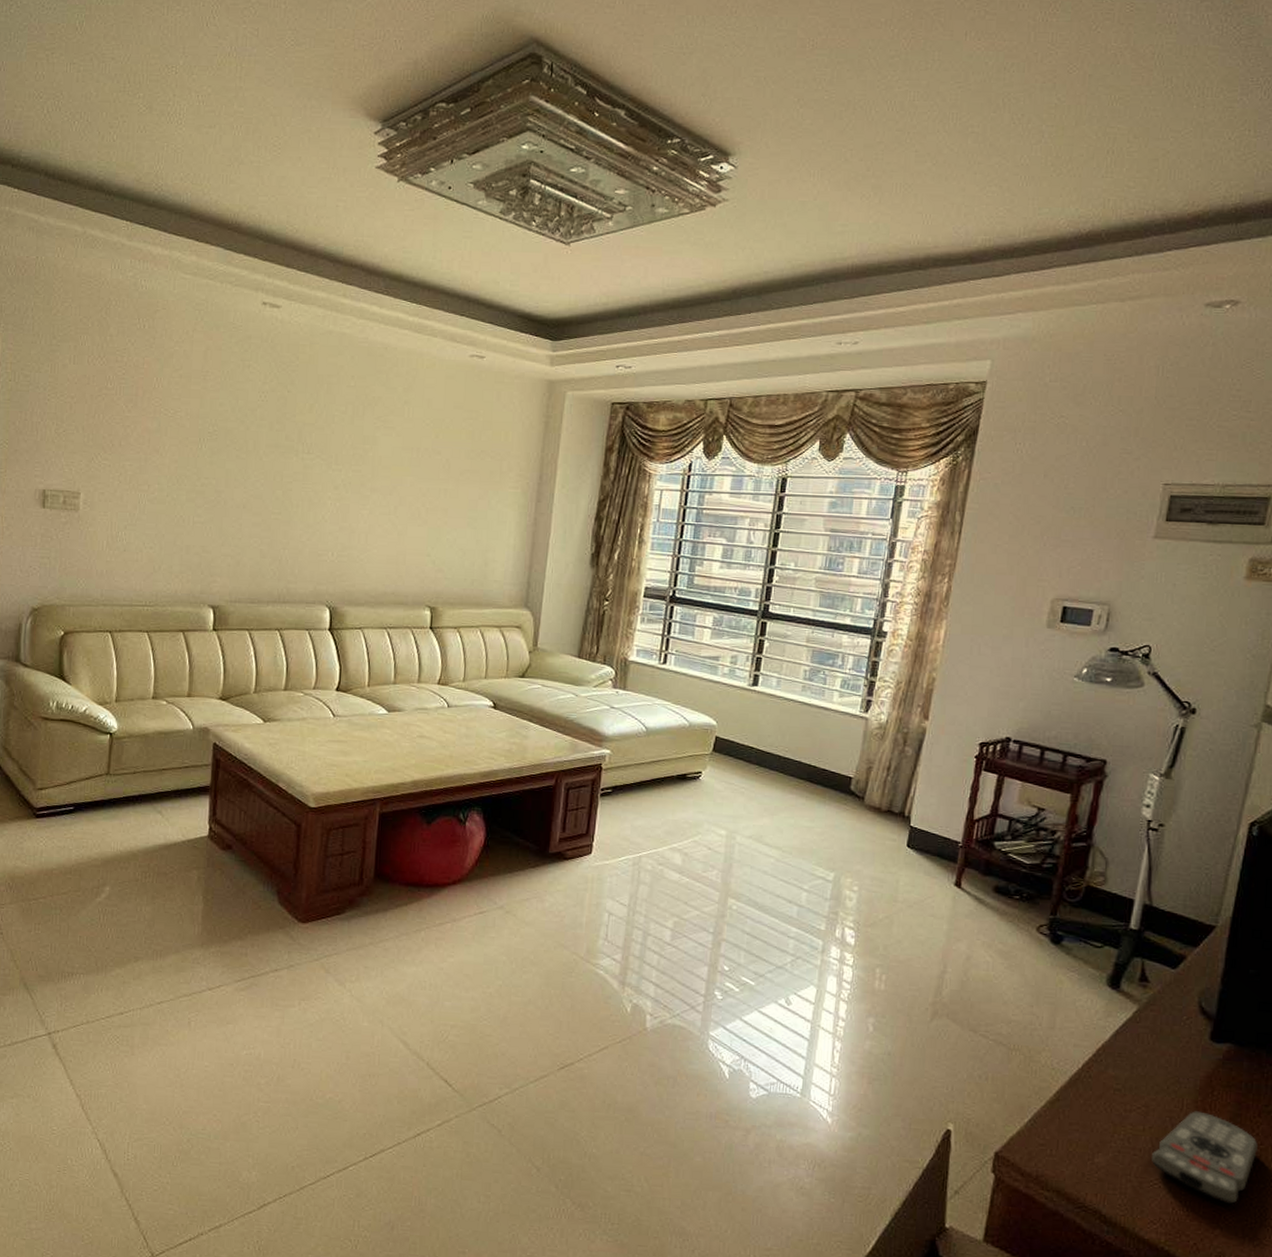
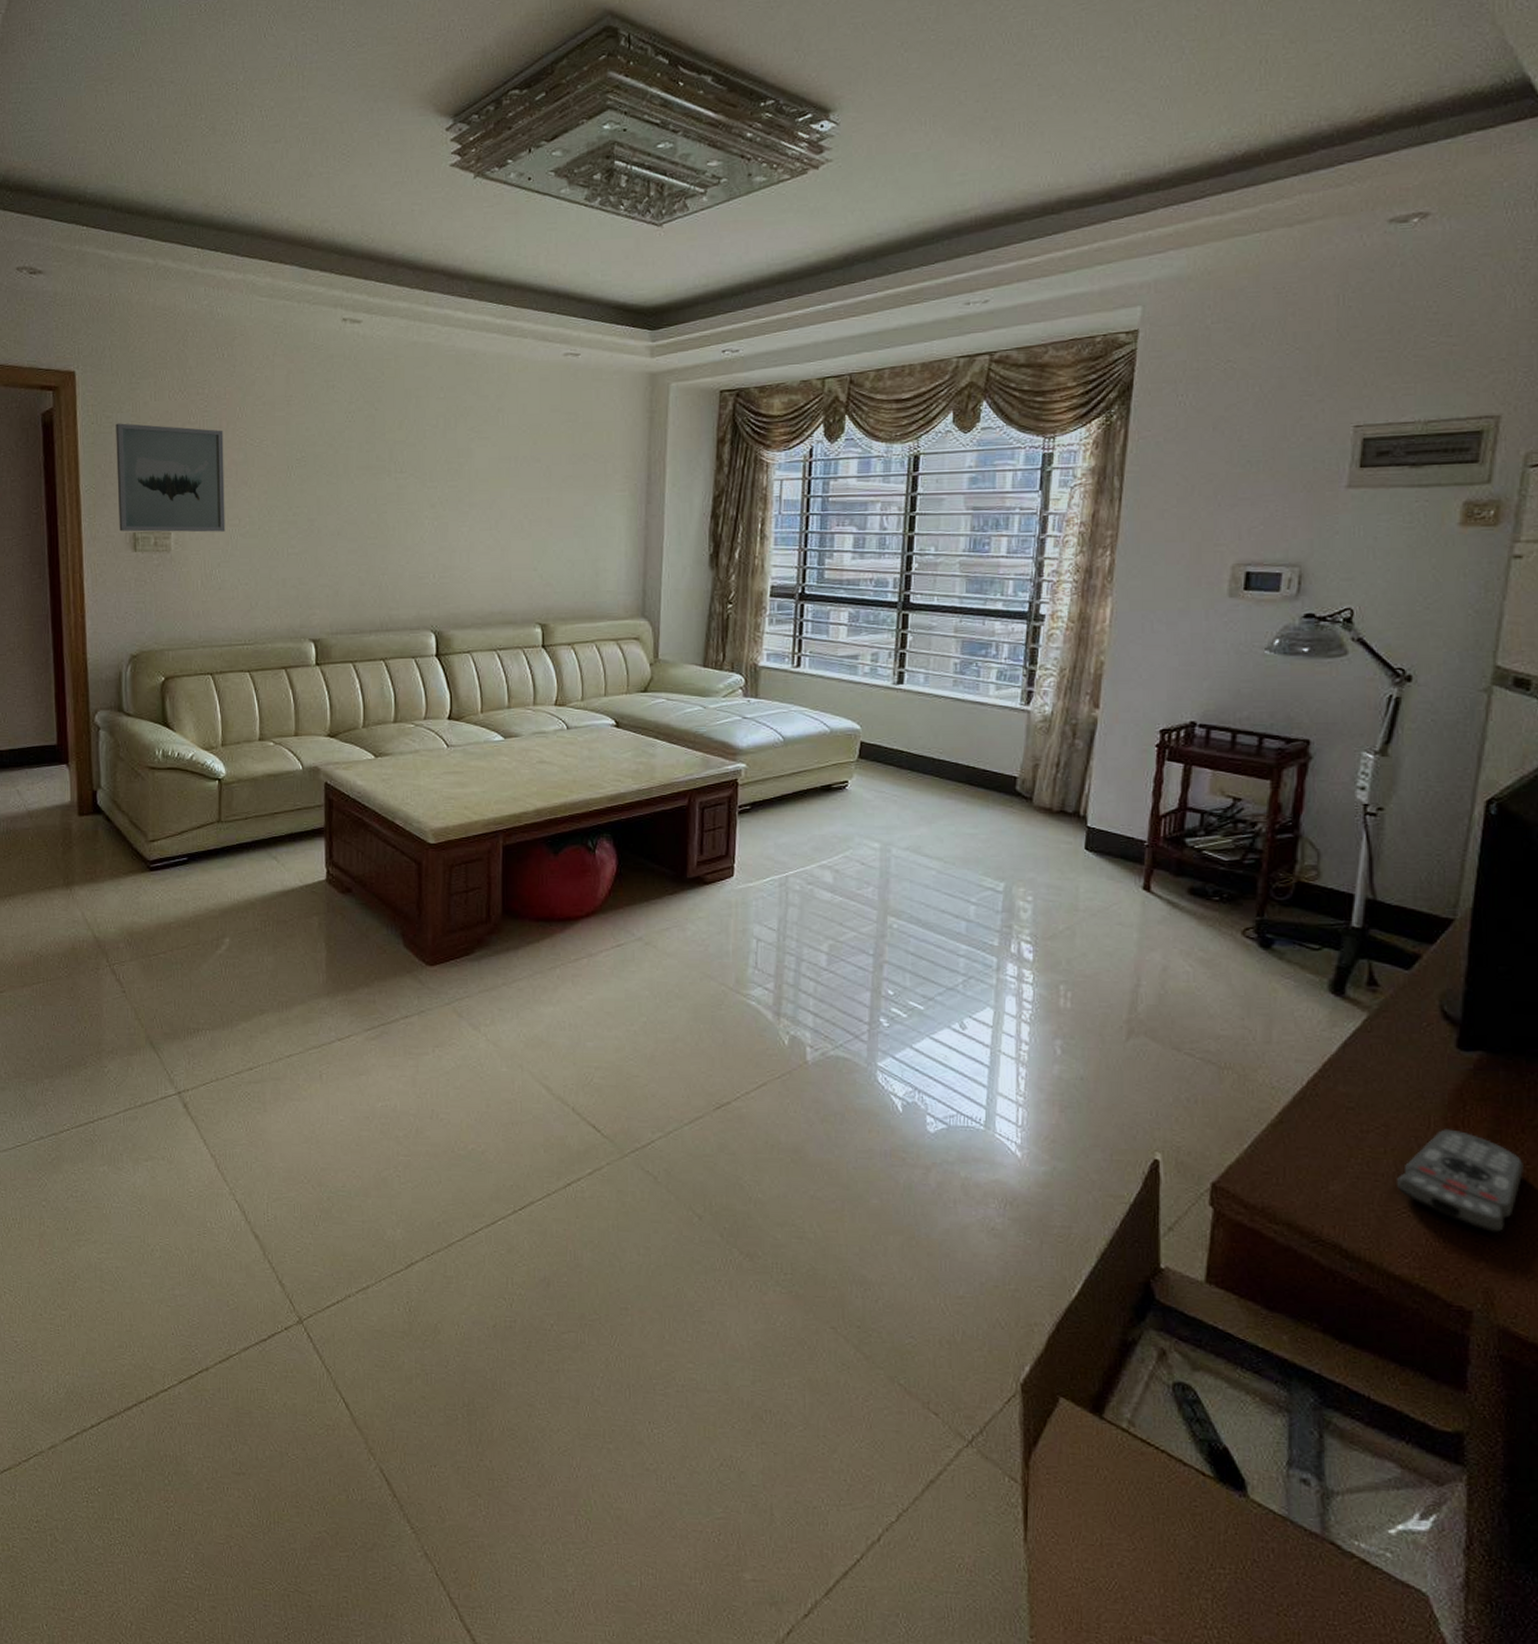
wall art: none [29,382,139,496] -> present [116,423,226,533]

